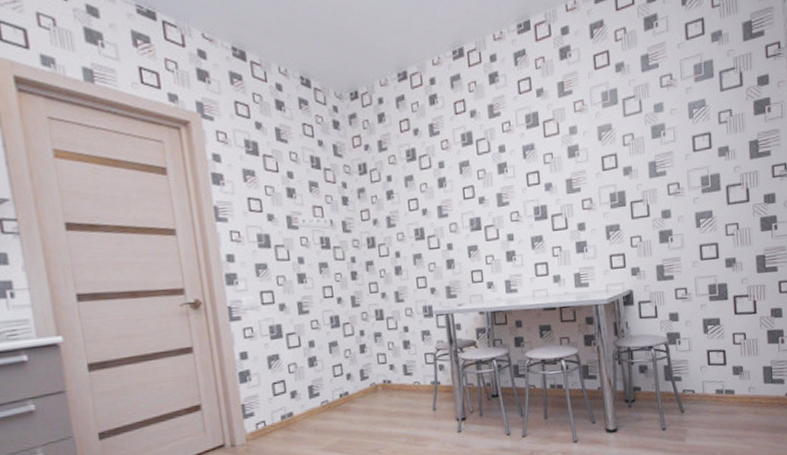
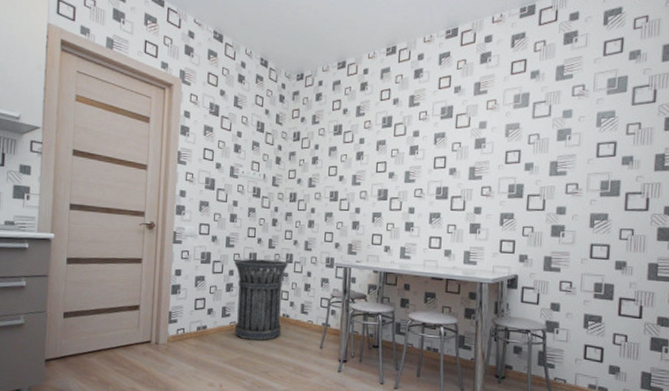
trash can: none [311,318,385,419] -> present [233,258,288,341]

